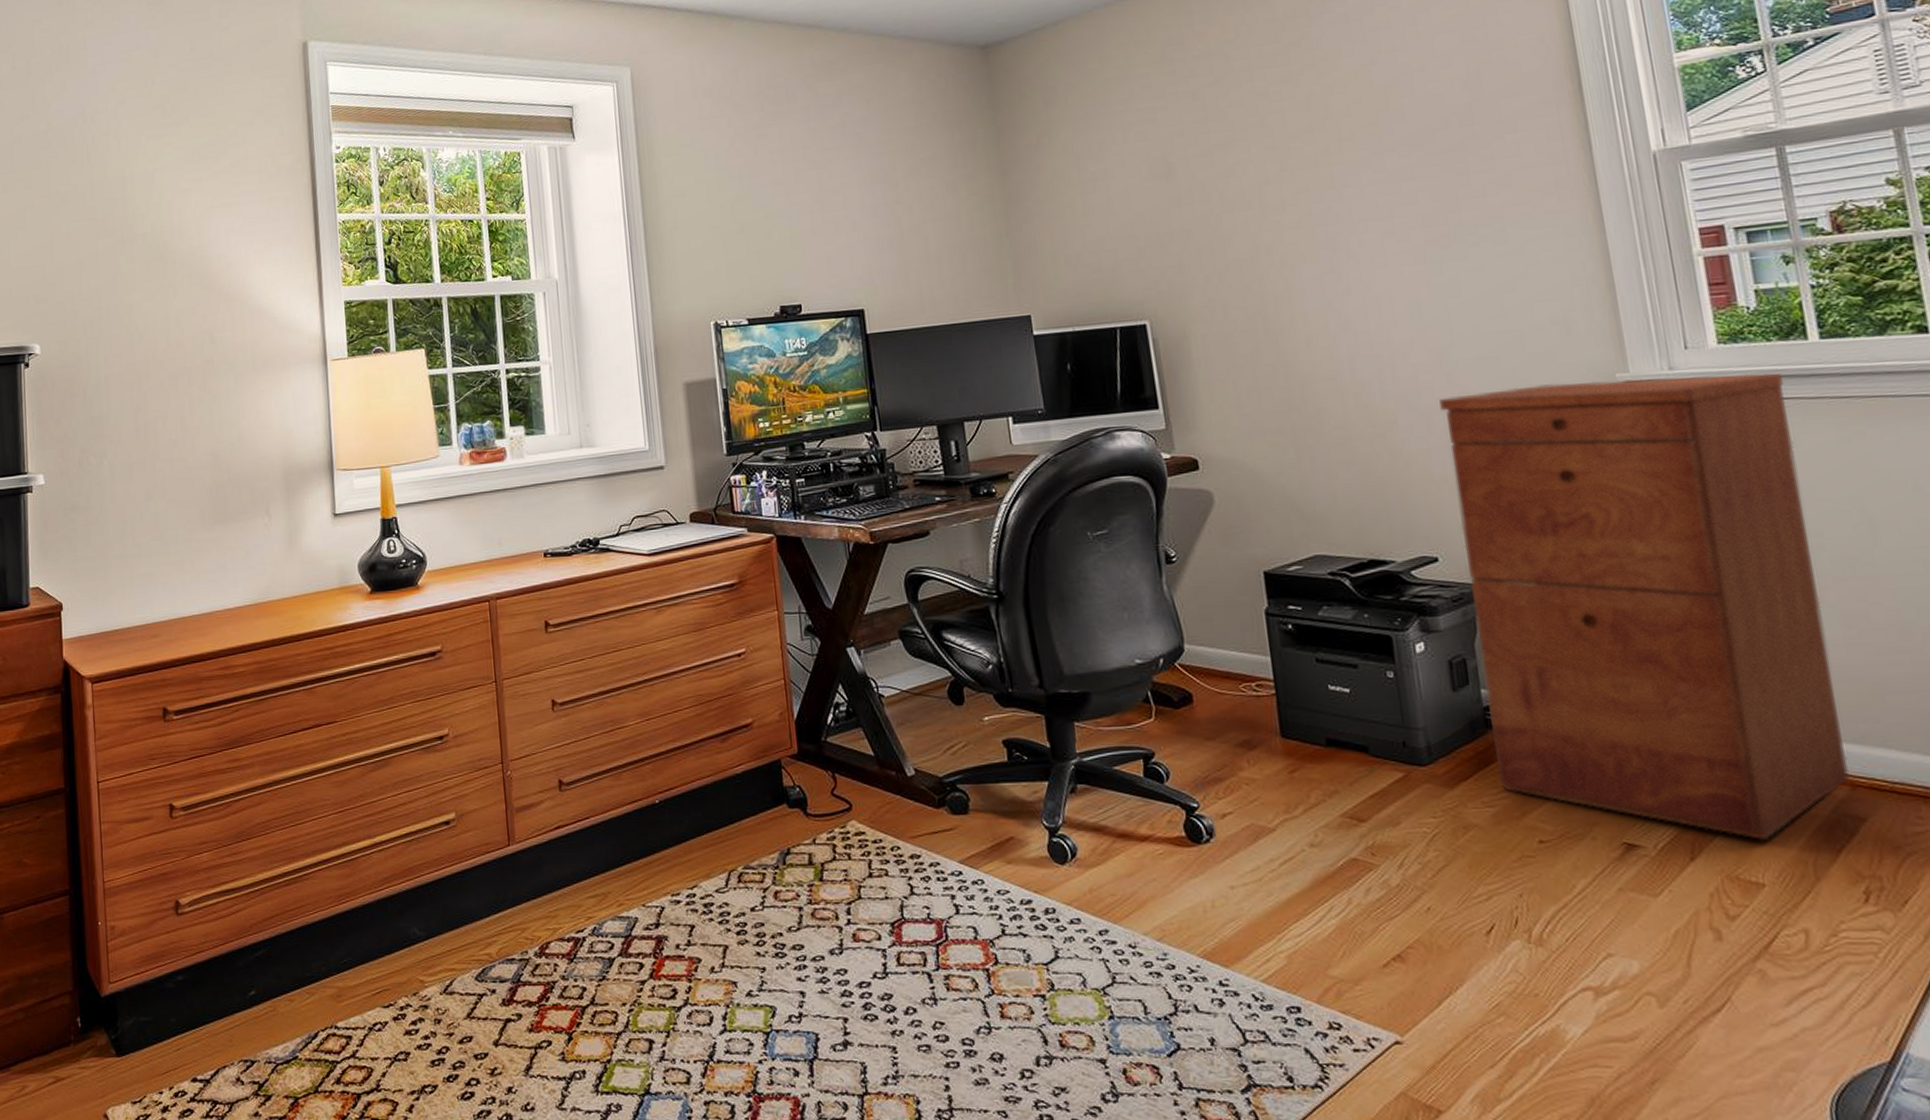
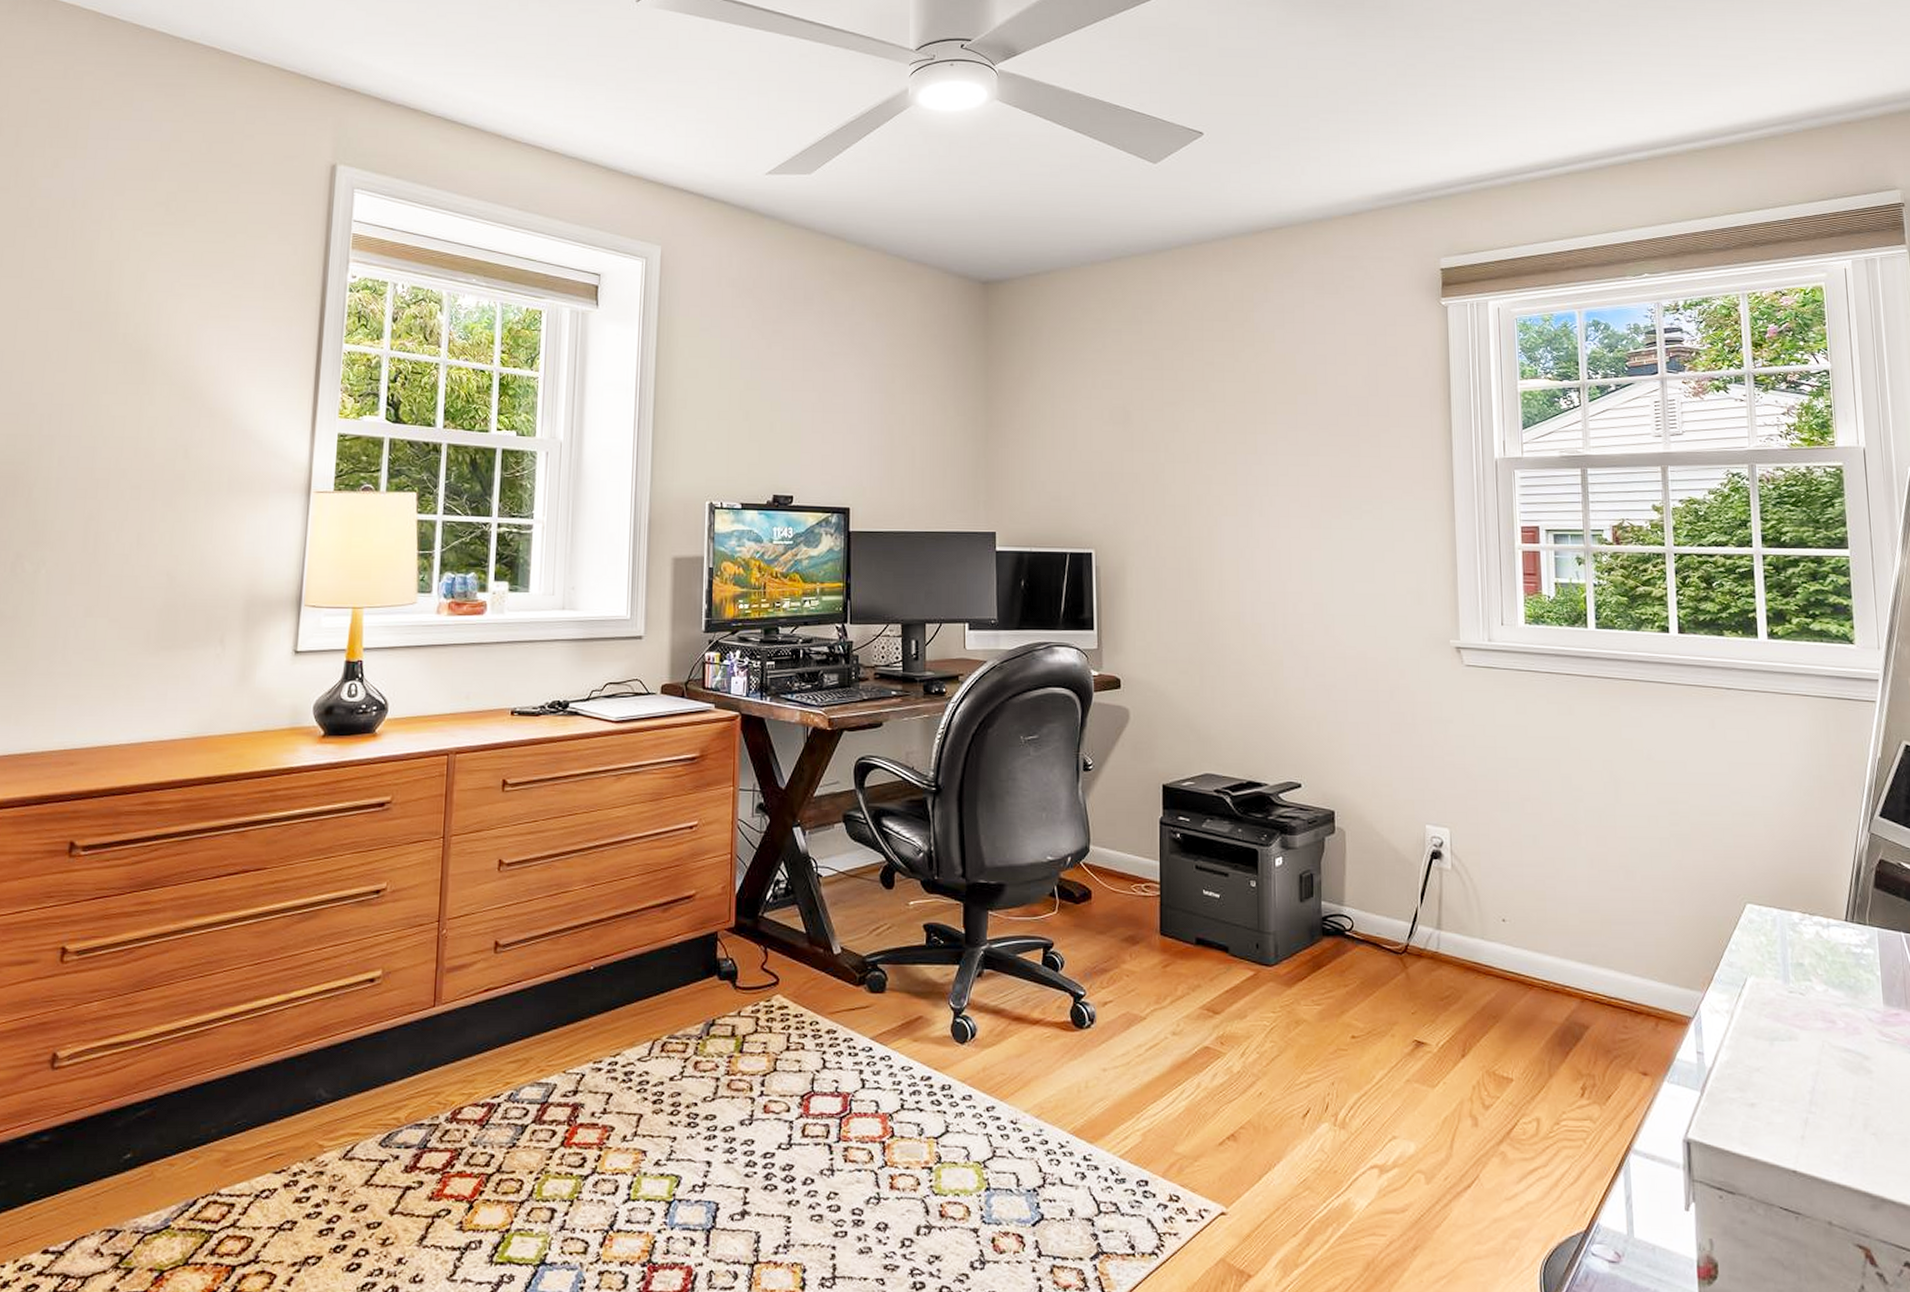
filing cabinet: present [1439,372,1850,840] -> none [1317,643,1581,1042]

